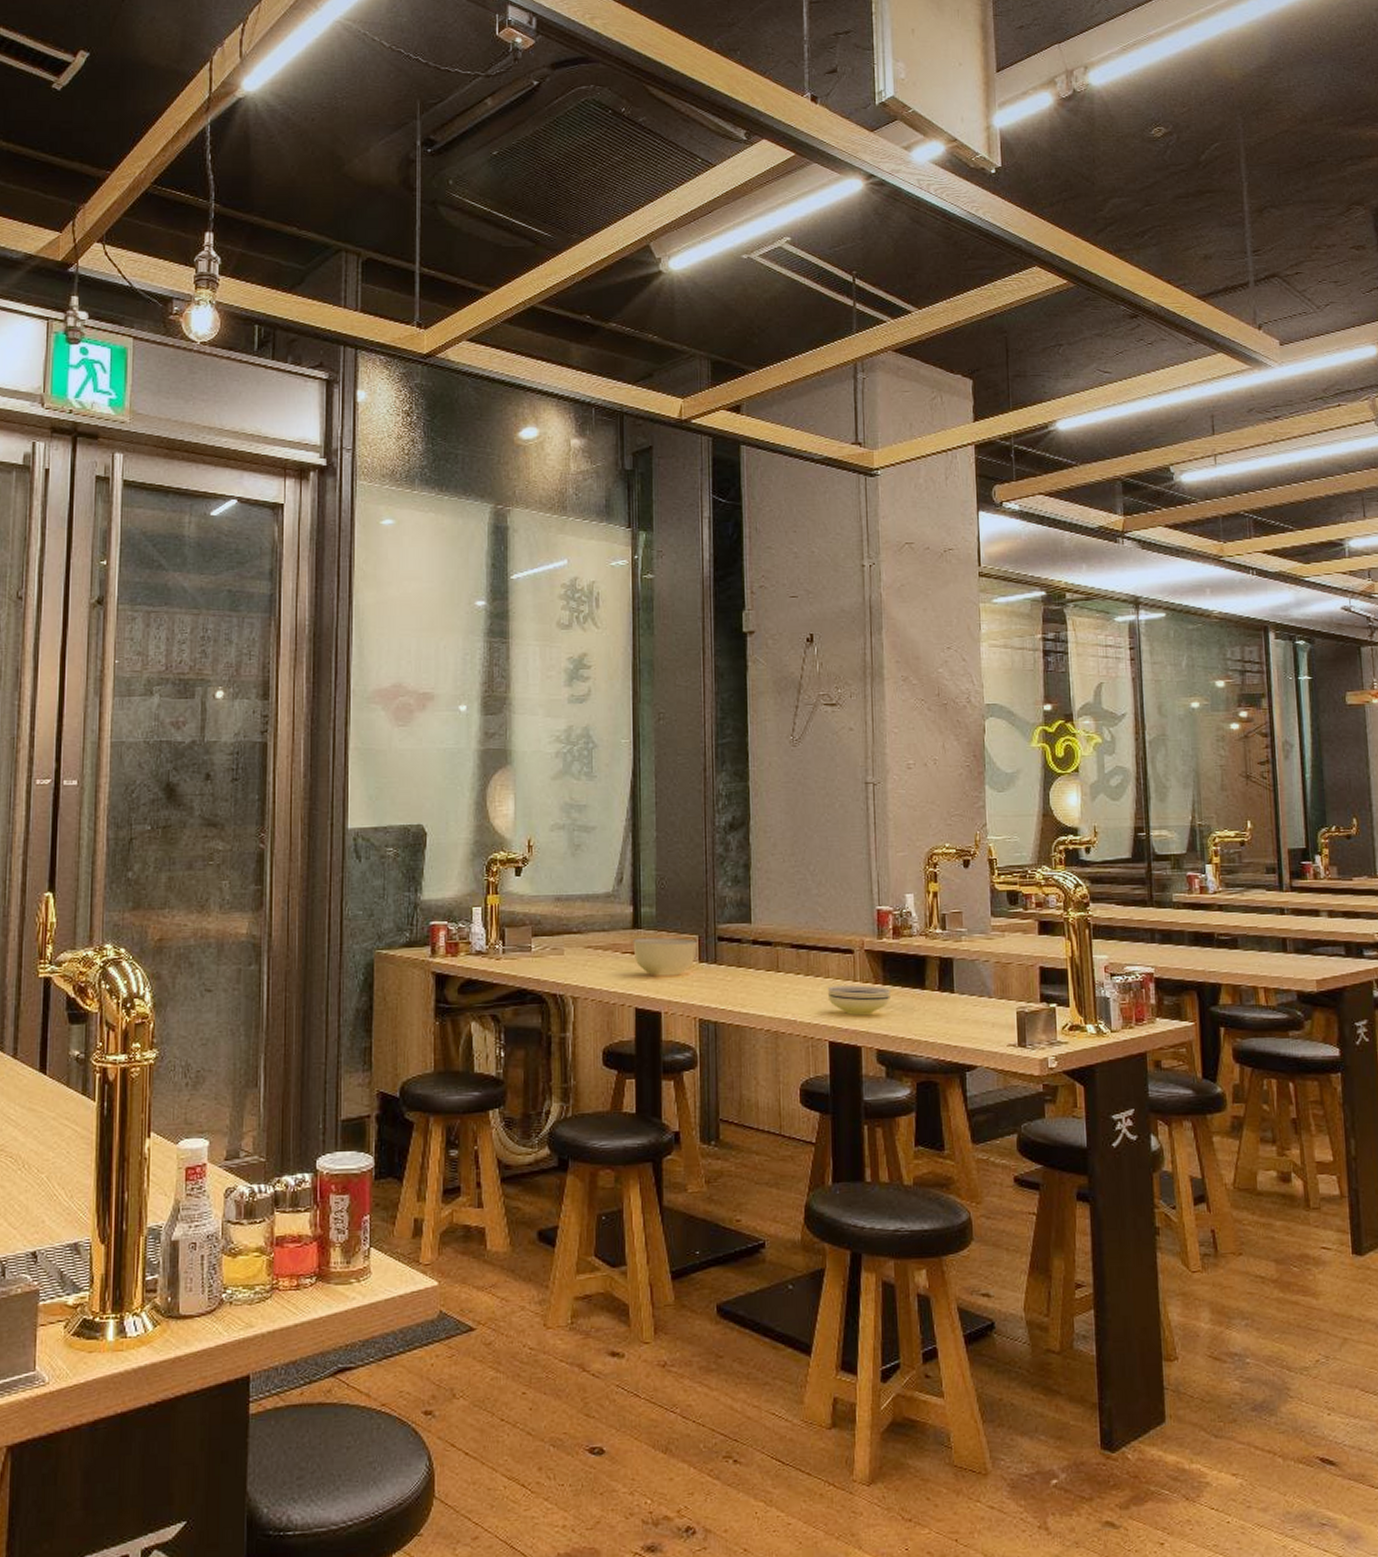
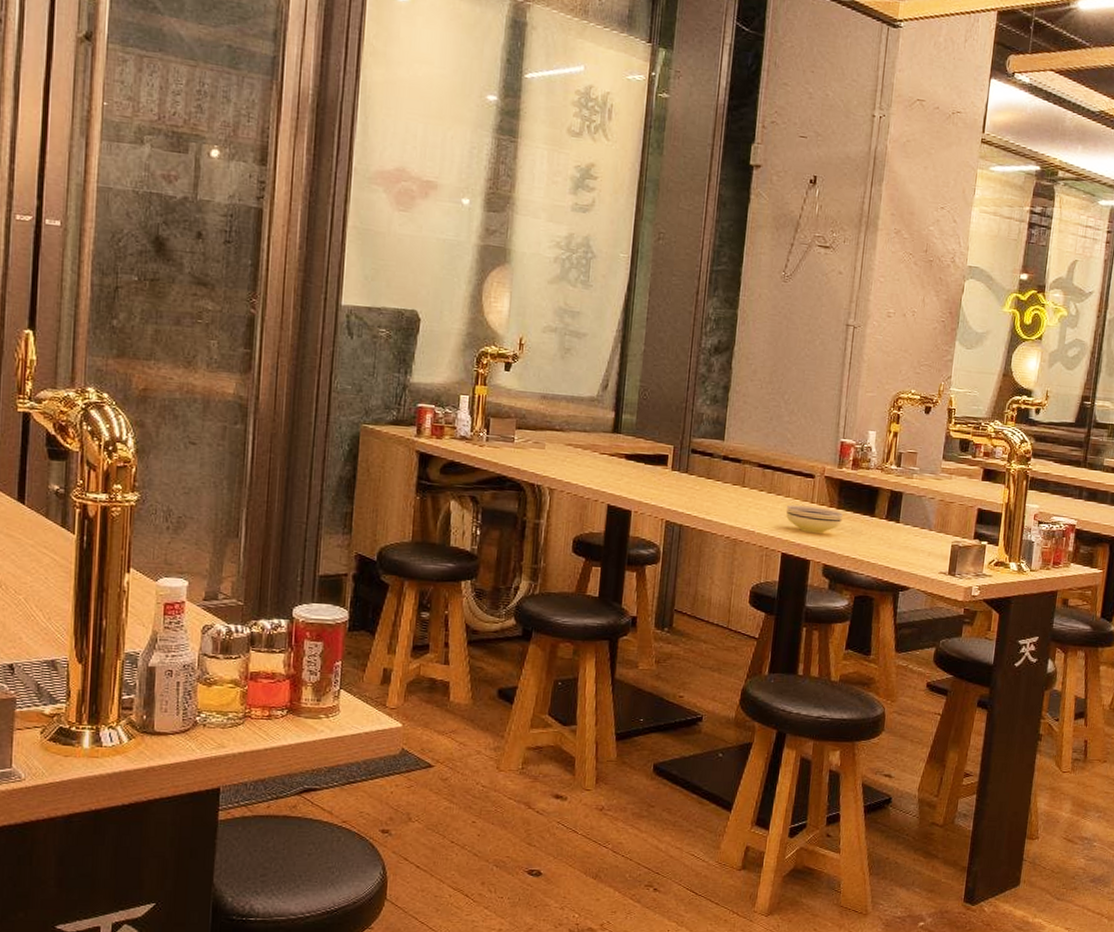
bowl: present [633,937,698,978] -> none [611,442,673,481]

